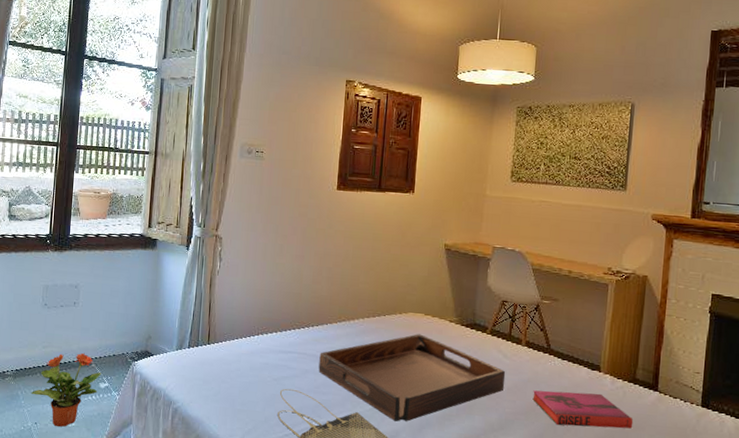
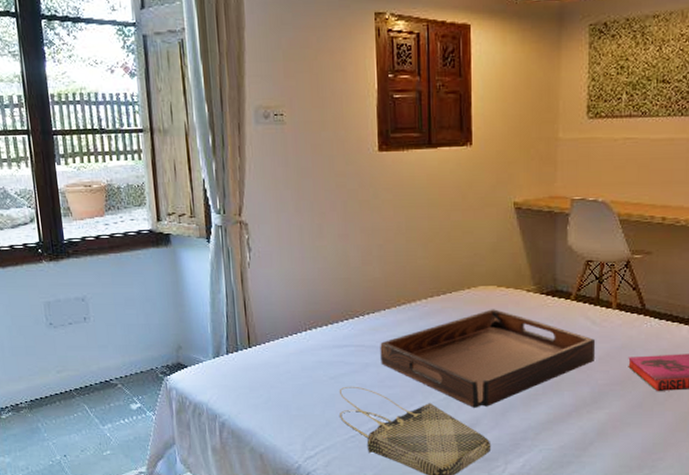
potted plant: present [31,352,101,427] -> none [53,373,130,456]

